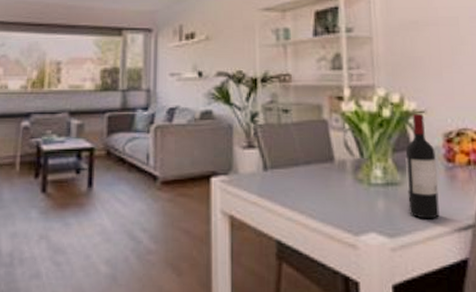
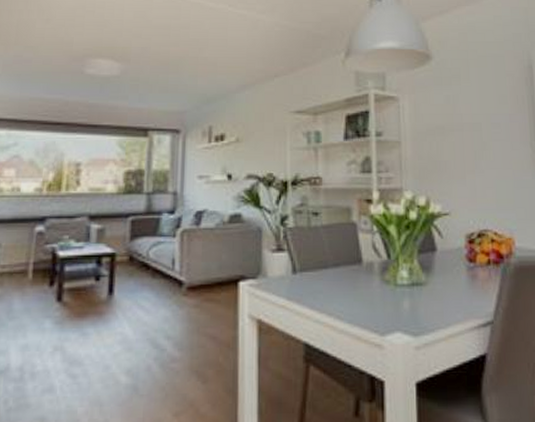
wine bottle: present [405,113,440,219] -> none [430,215,461,318]

